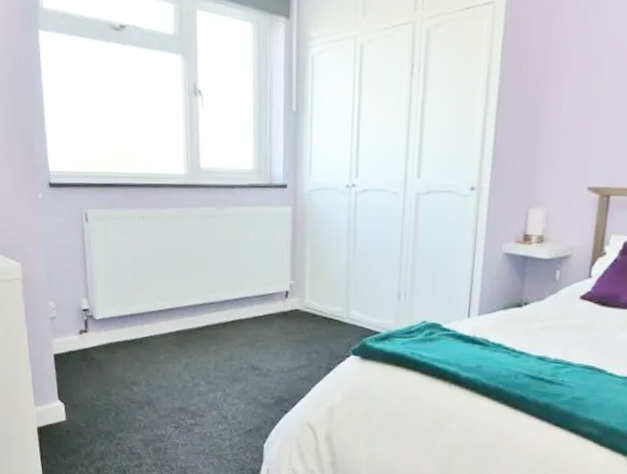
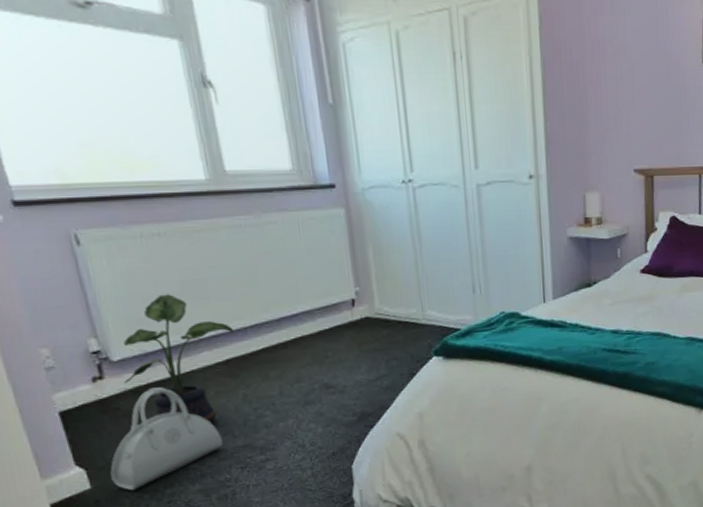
handbag: none [80,346,165,429] -> present [110,387,224,491]
potted plant: none [101,268,187,383] -> present [124,294,234,423]

